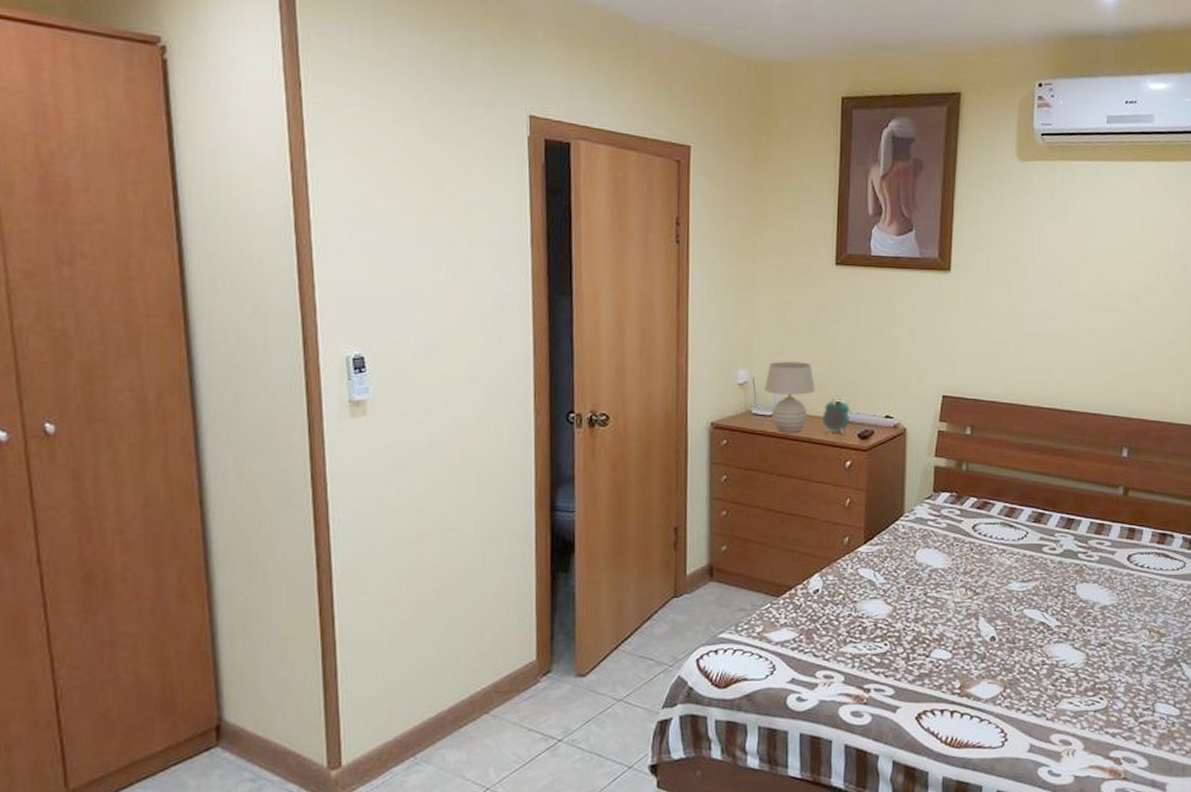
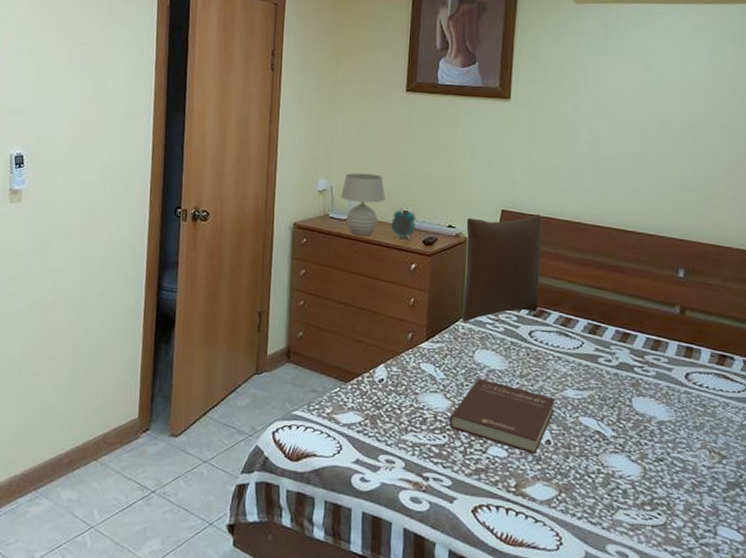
book: none [890,579,1000,652] -> present [449,378,556,454]
pillow: none [902,398,986,520] -> present [462,213,543,322]

